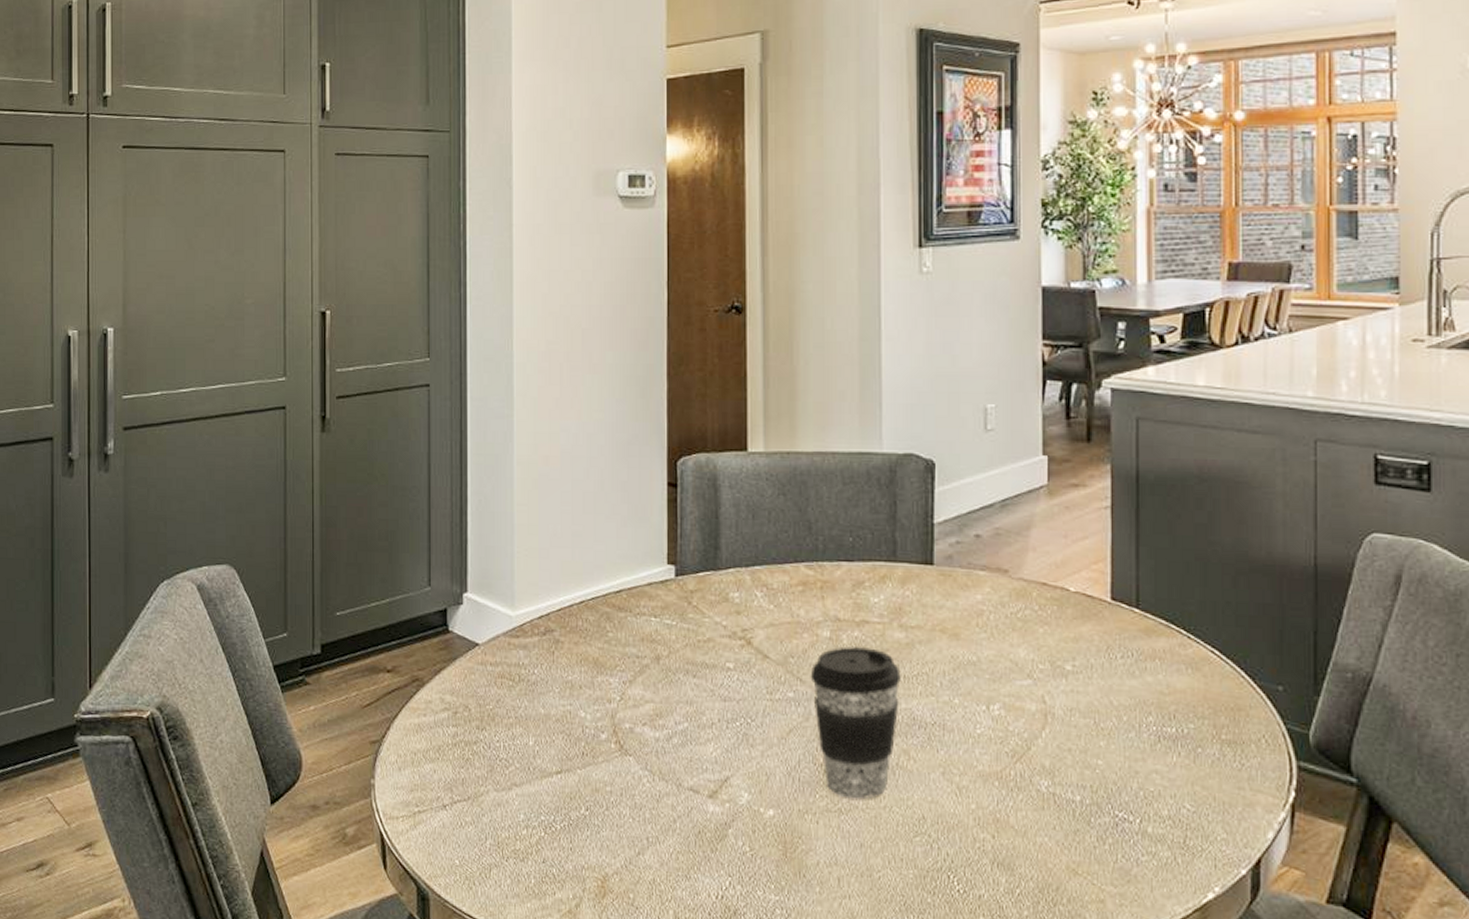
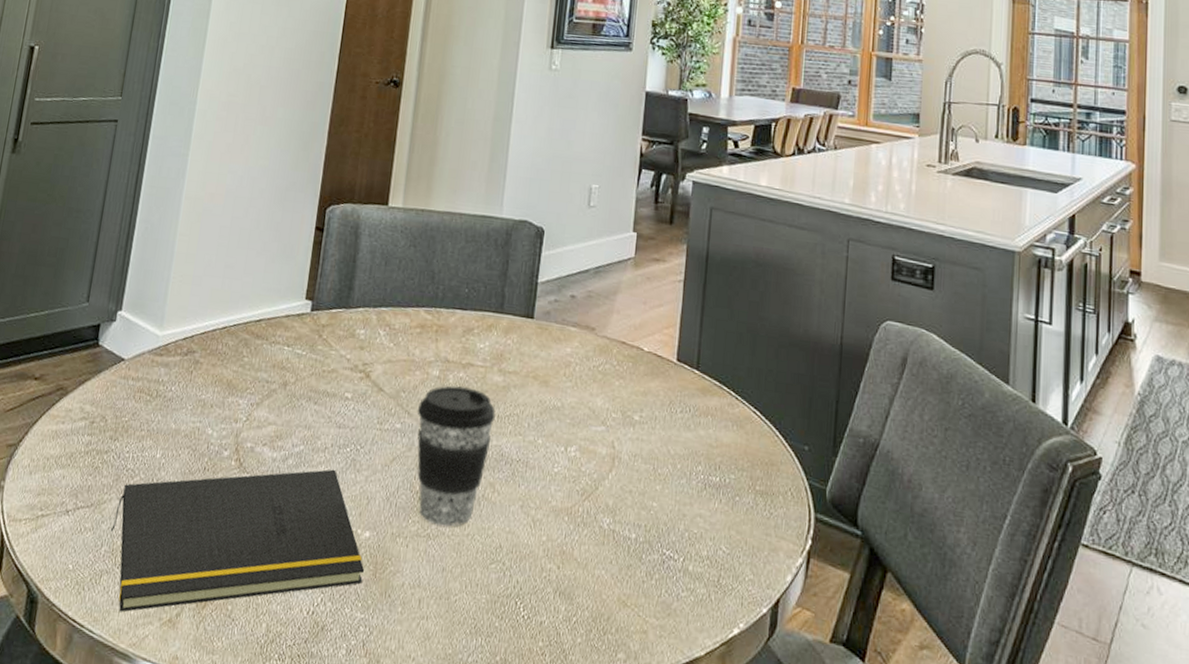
notepad: none [494,746,772,906] -> present [111,469,364,613]

